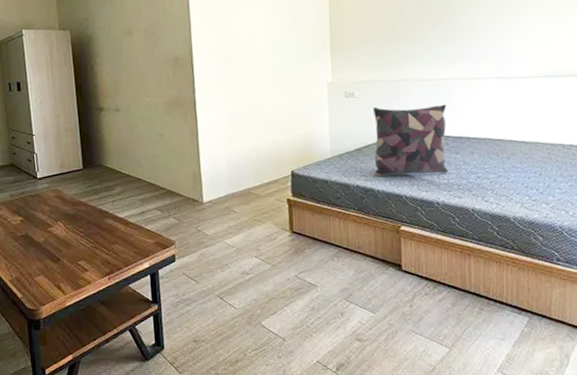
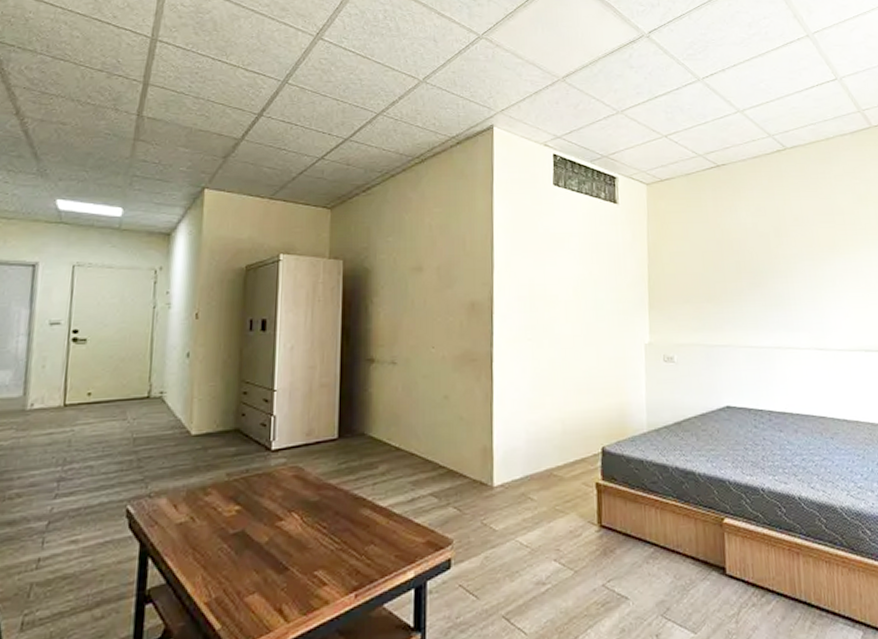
pillow: present [373,104,449,177] -> none [693,374,773,457]

